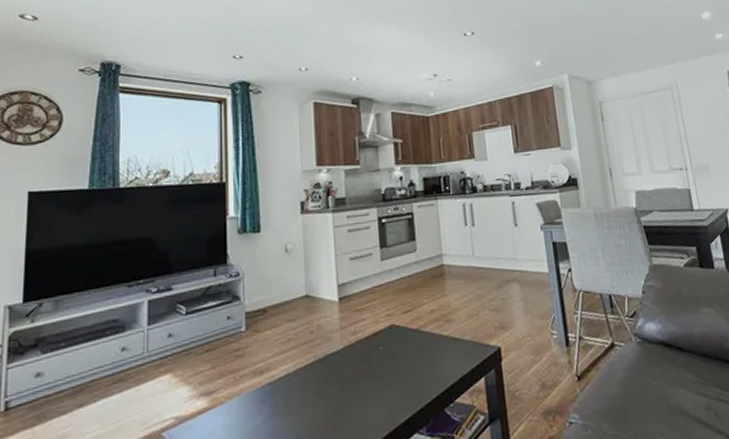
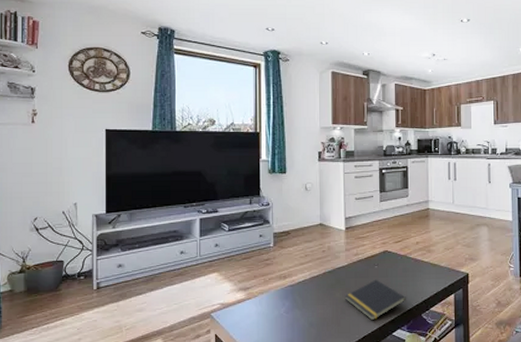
notepad: none [342,365,423,425] -> present [345,279,406,321]

